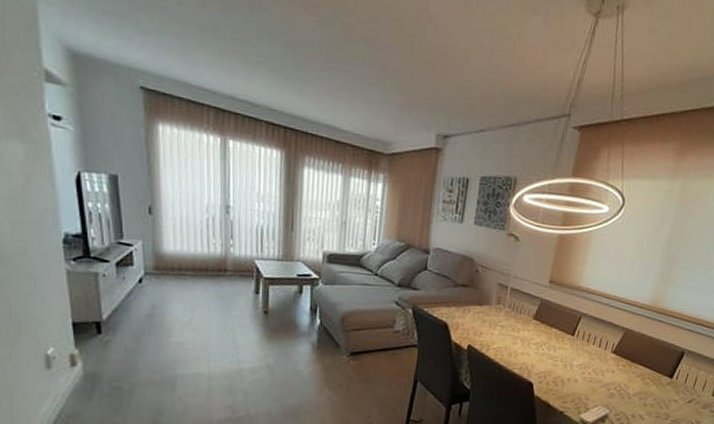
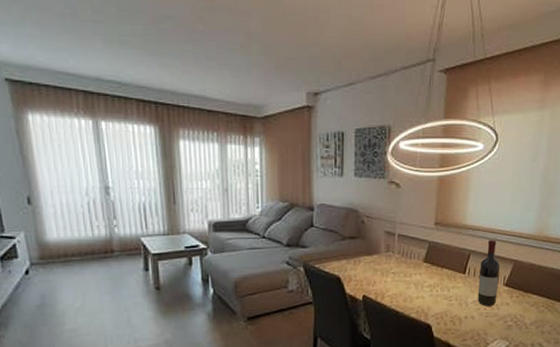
wine bottle: none [583,304,611,372] -> present [477,239,501,307]

